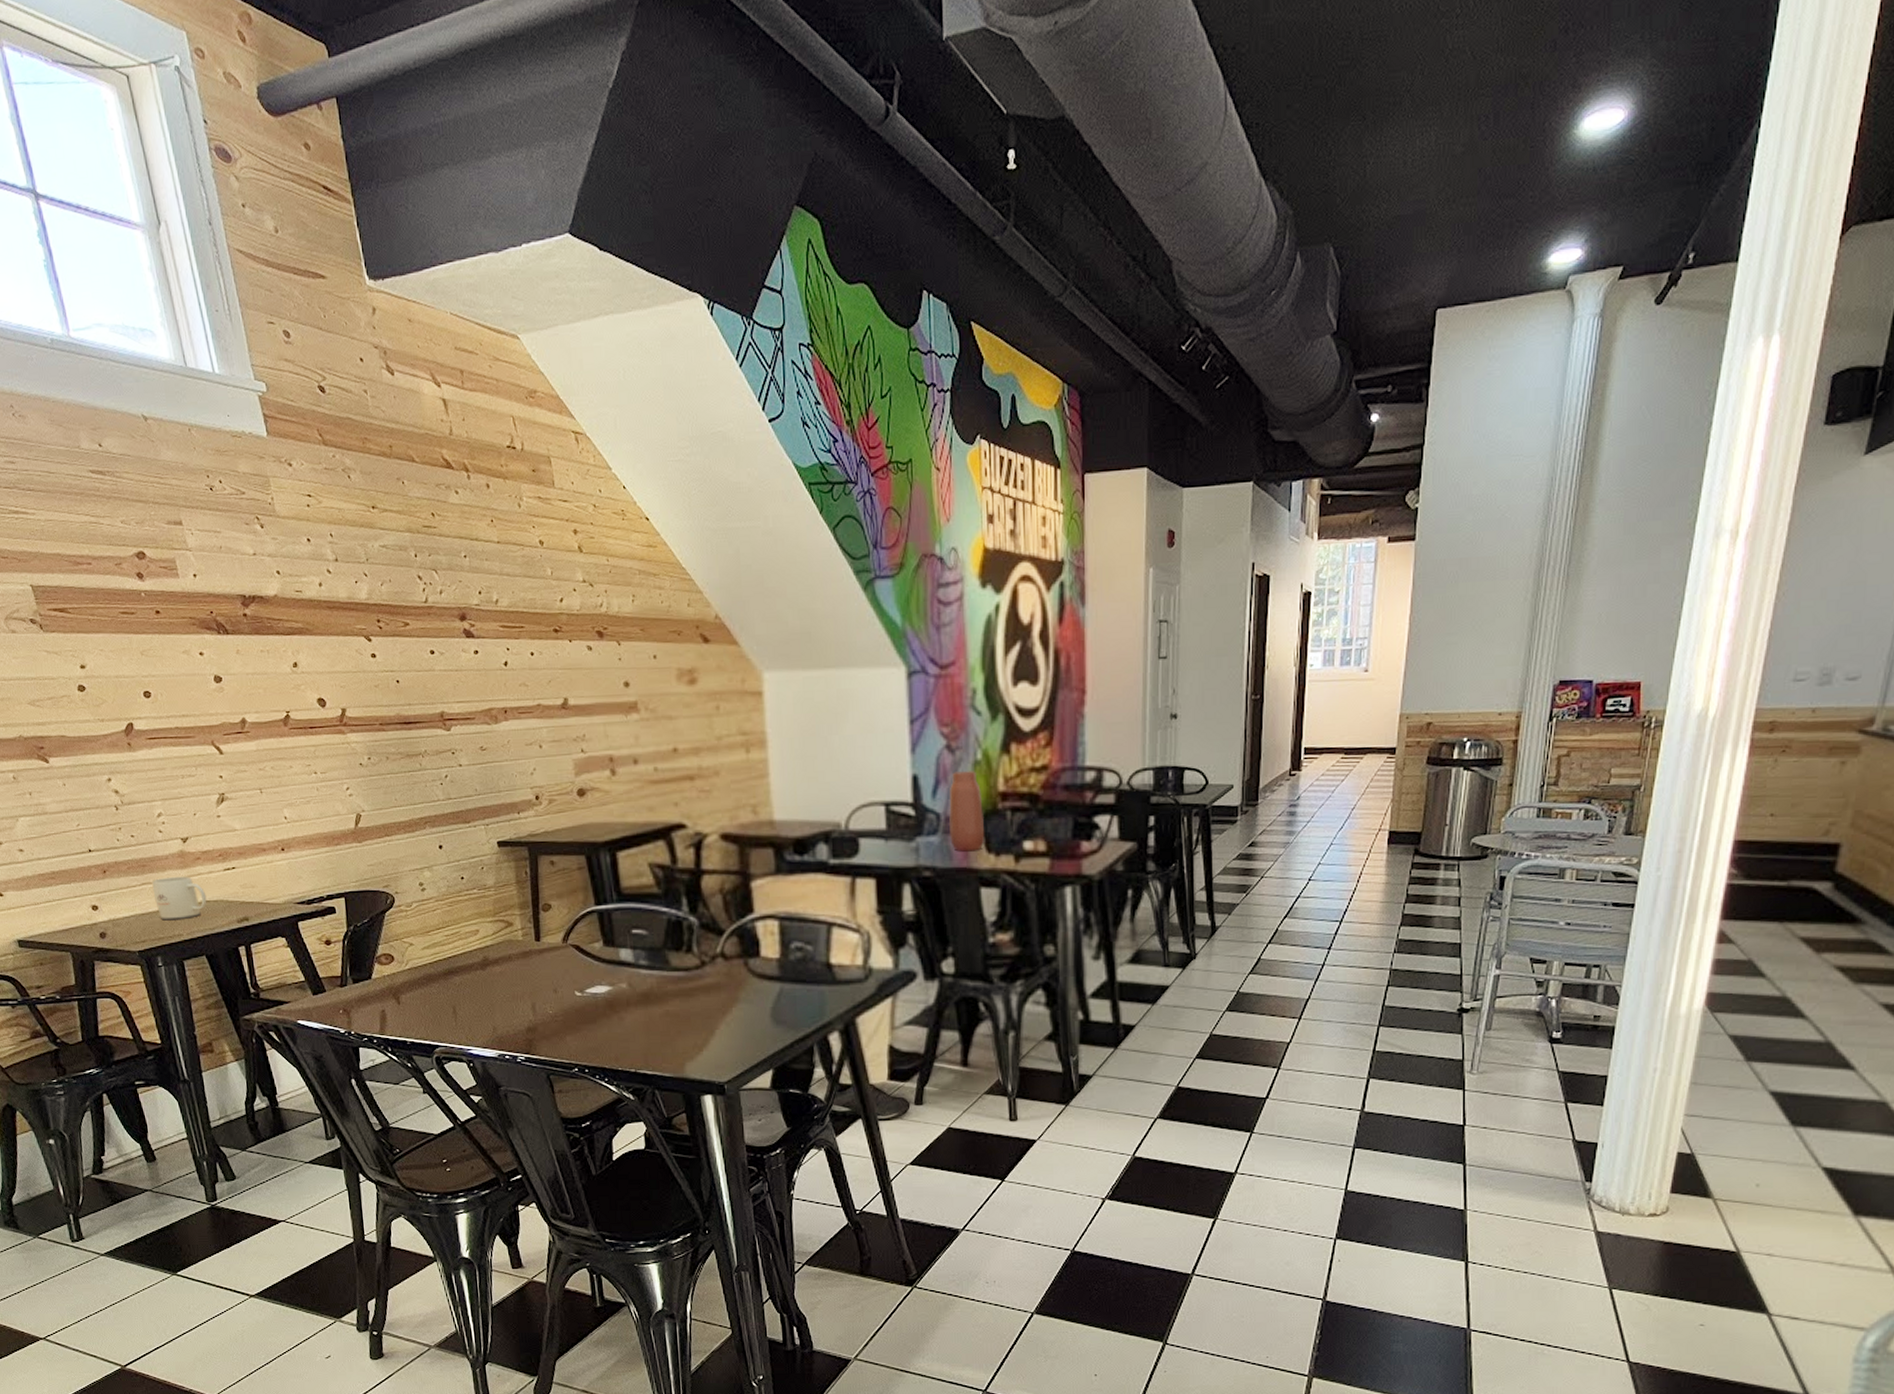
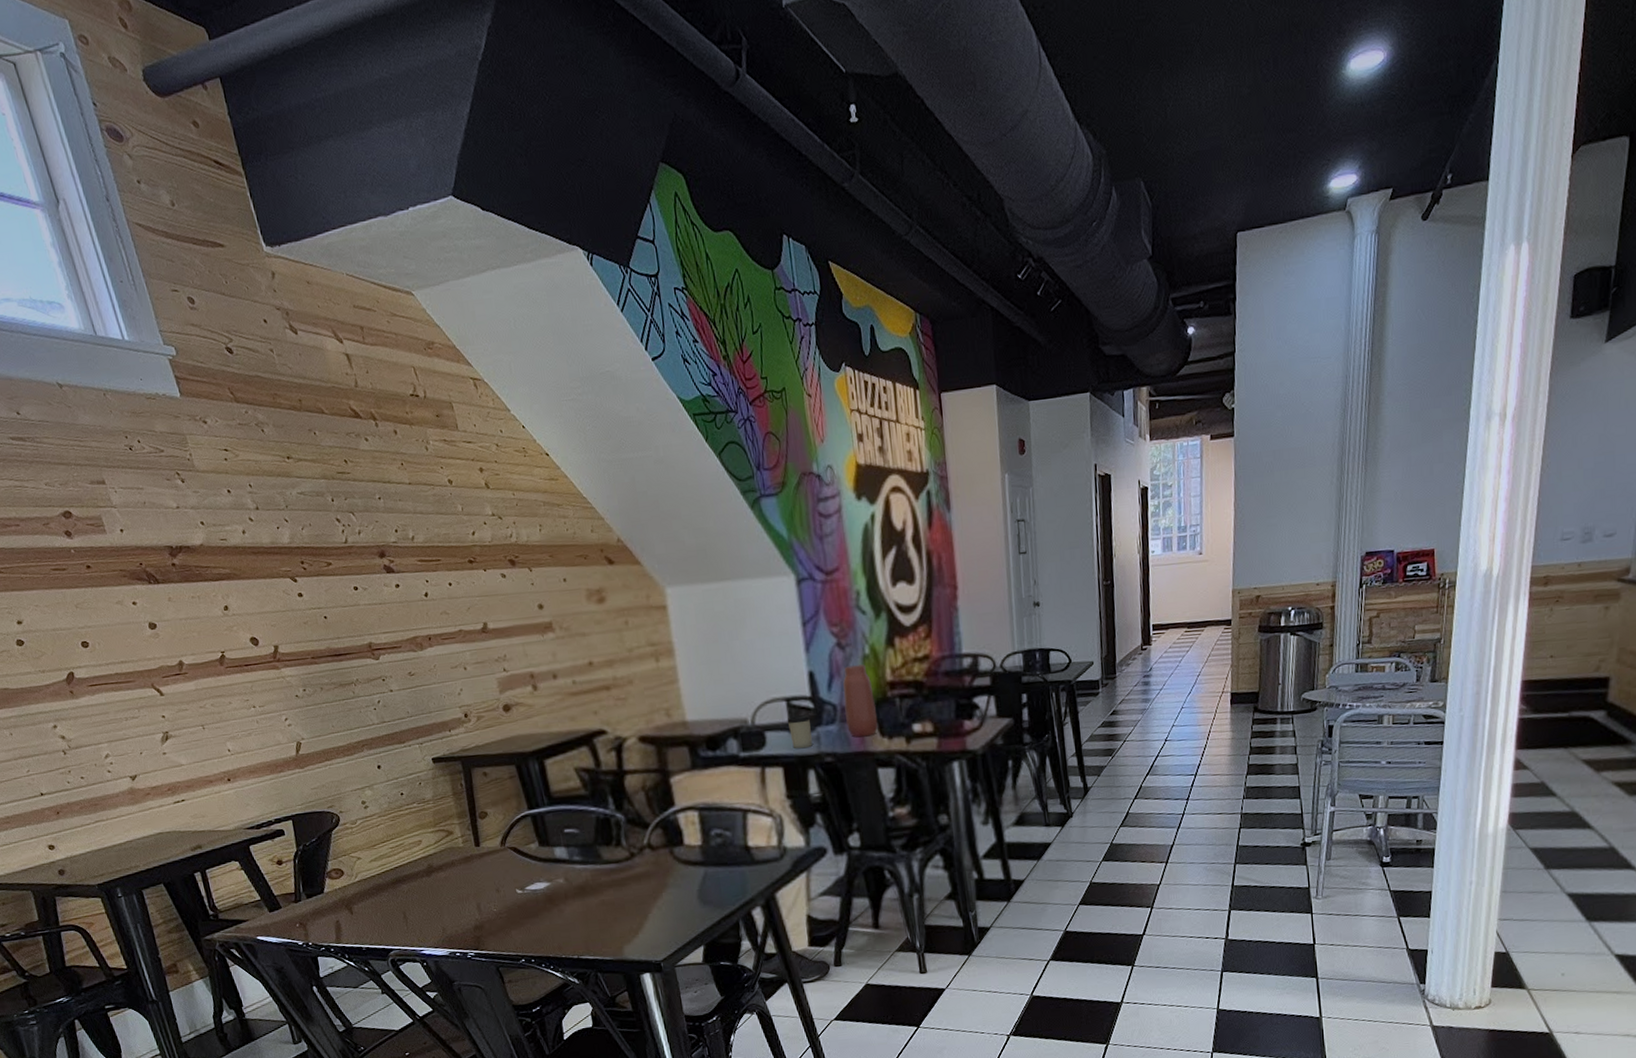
mug: present [152,876,207,921] -> none [105,811,161,854]
cup: none [884,822,911,860] -> present [787,715,813,749]

